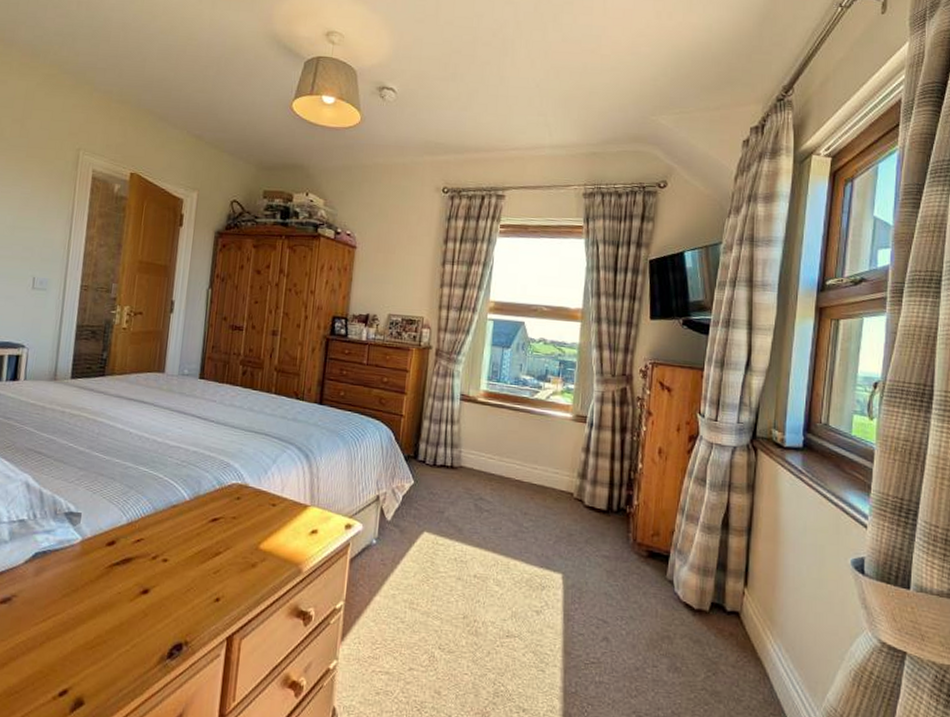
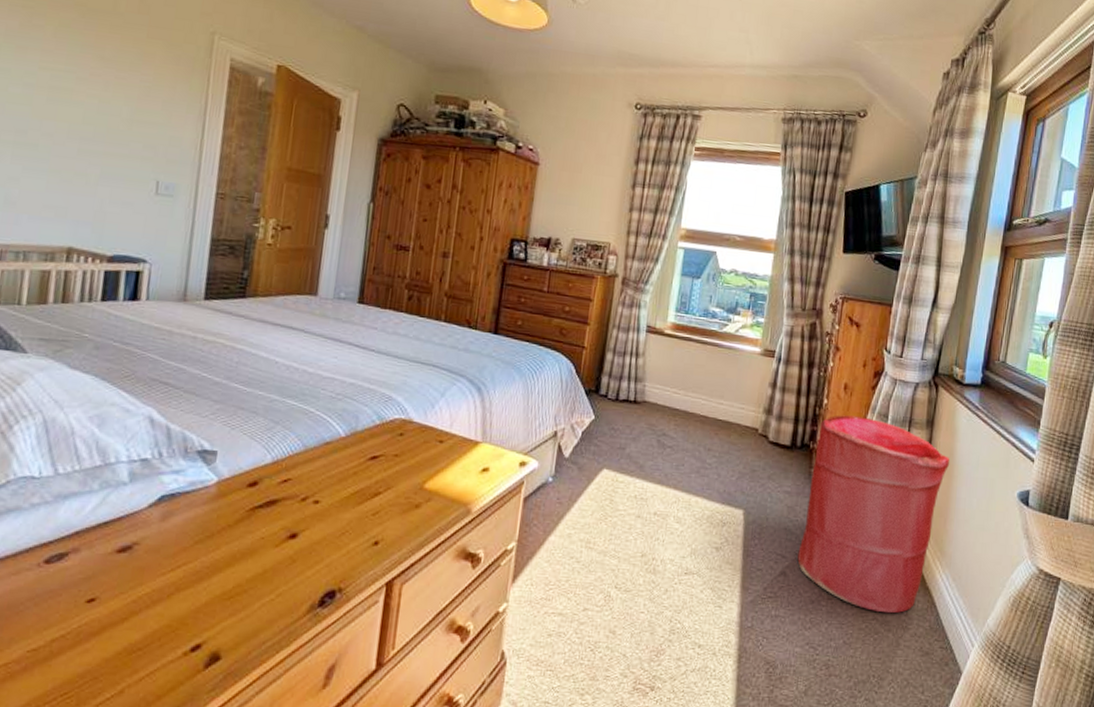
laundry hamper: none [619,479,775,684] -> present [797,415,950,614]

